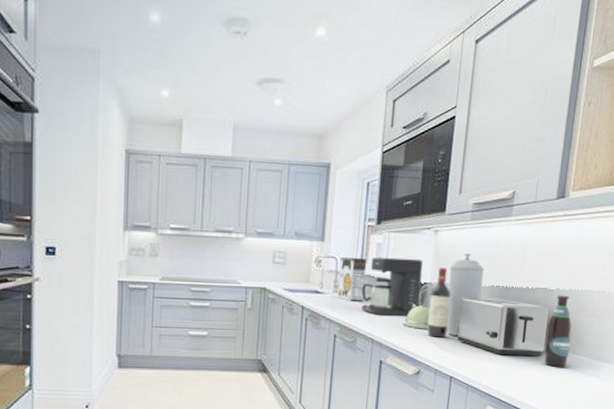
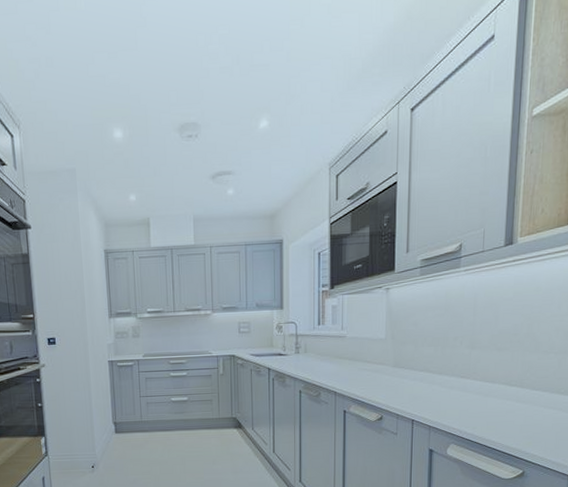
cereal box: present [337,256,367,303] -> none [299,320,324,361]
coffee maker: present [361,257,424,316] -> none [322,316,377,370]
kettle: present [403,284,433,330] -> none [362,338,389,380]
wine bottle: present [427,268,451,338] -> none [386,322,406,386]
canister: present [446,253,484,336] -> none [403,306,437,382]
toaster: present [456,297,549,356] -> none [415,344,505,396]
bottle: present [544,295,572,367] -> none [503,335,530,404]

